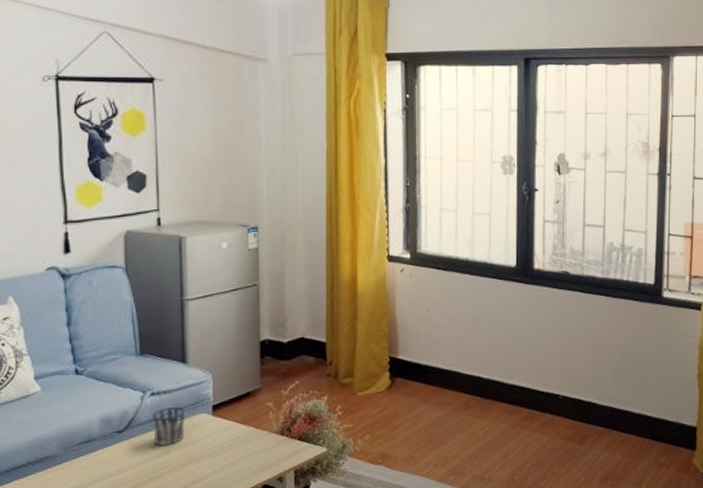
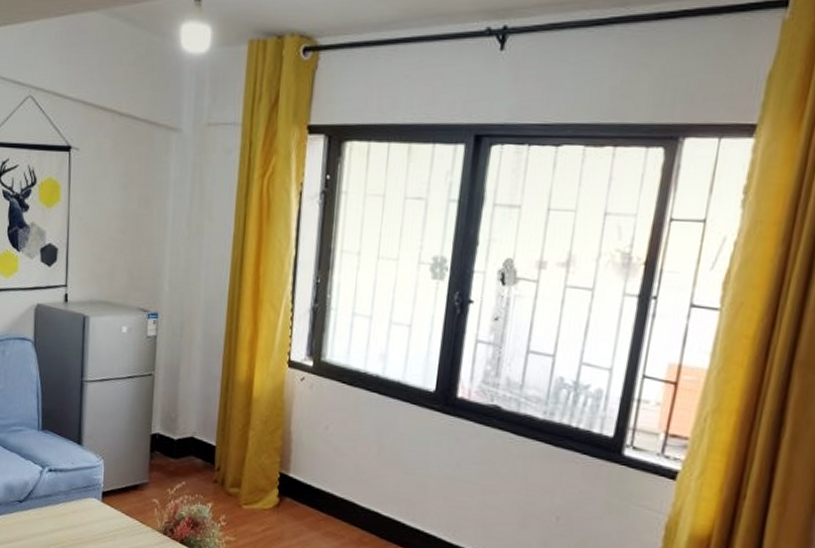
cup: present [151,406,186,447] -> none [48,485,78,523]

